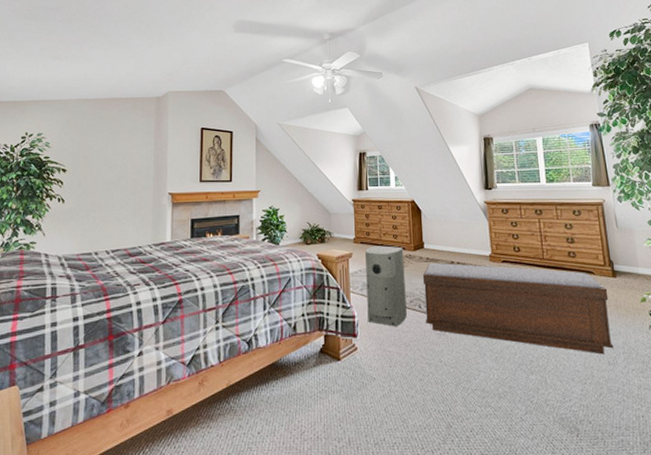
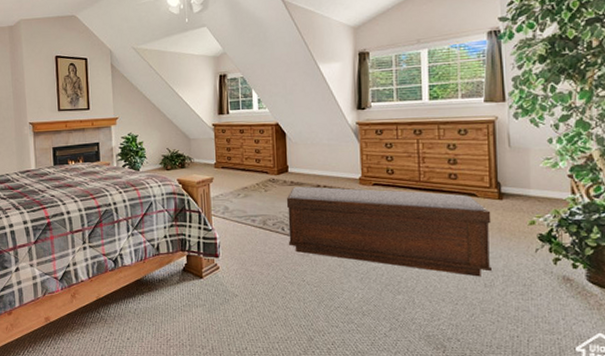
air purifier: present [365,245,407,327] -> none [227,170,269,248]

